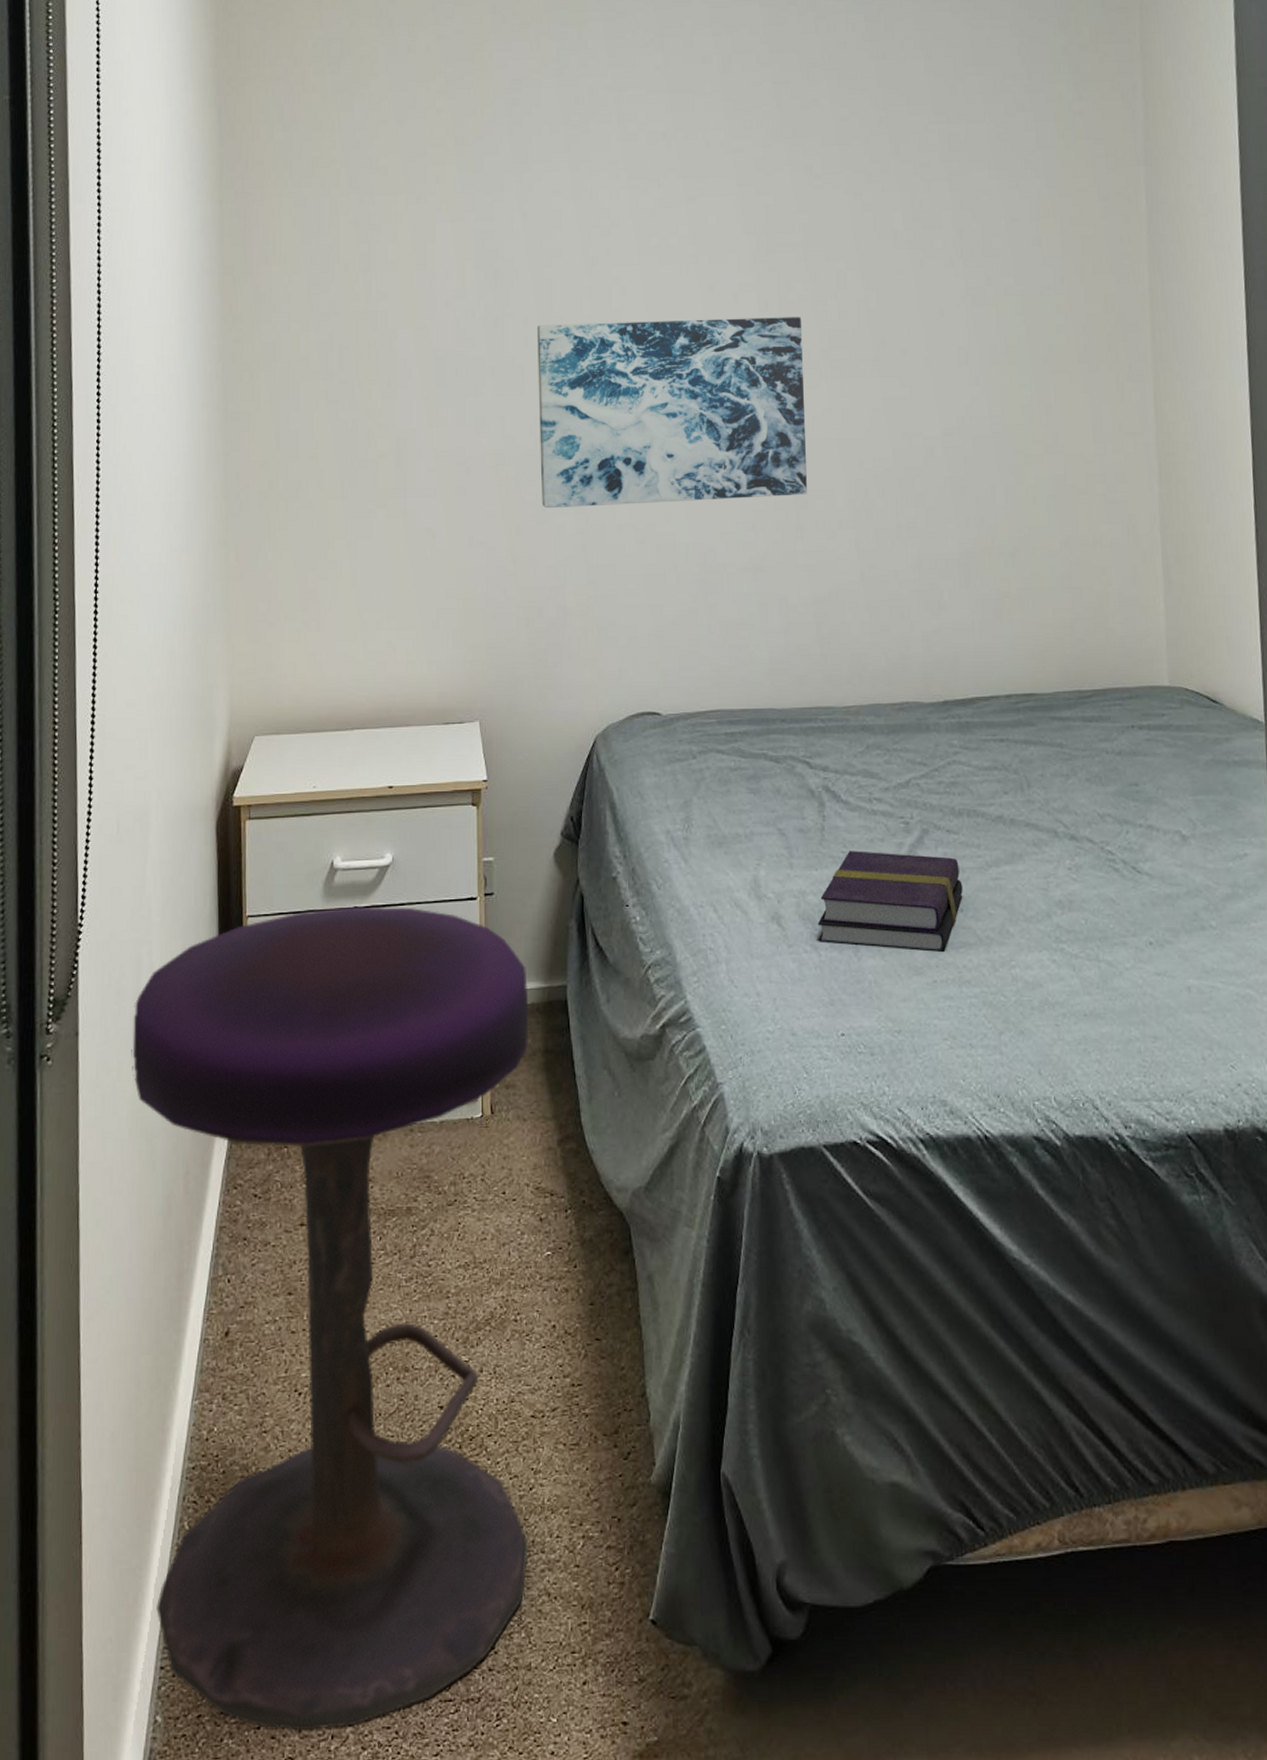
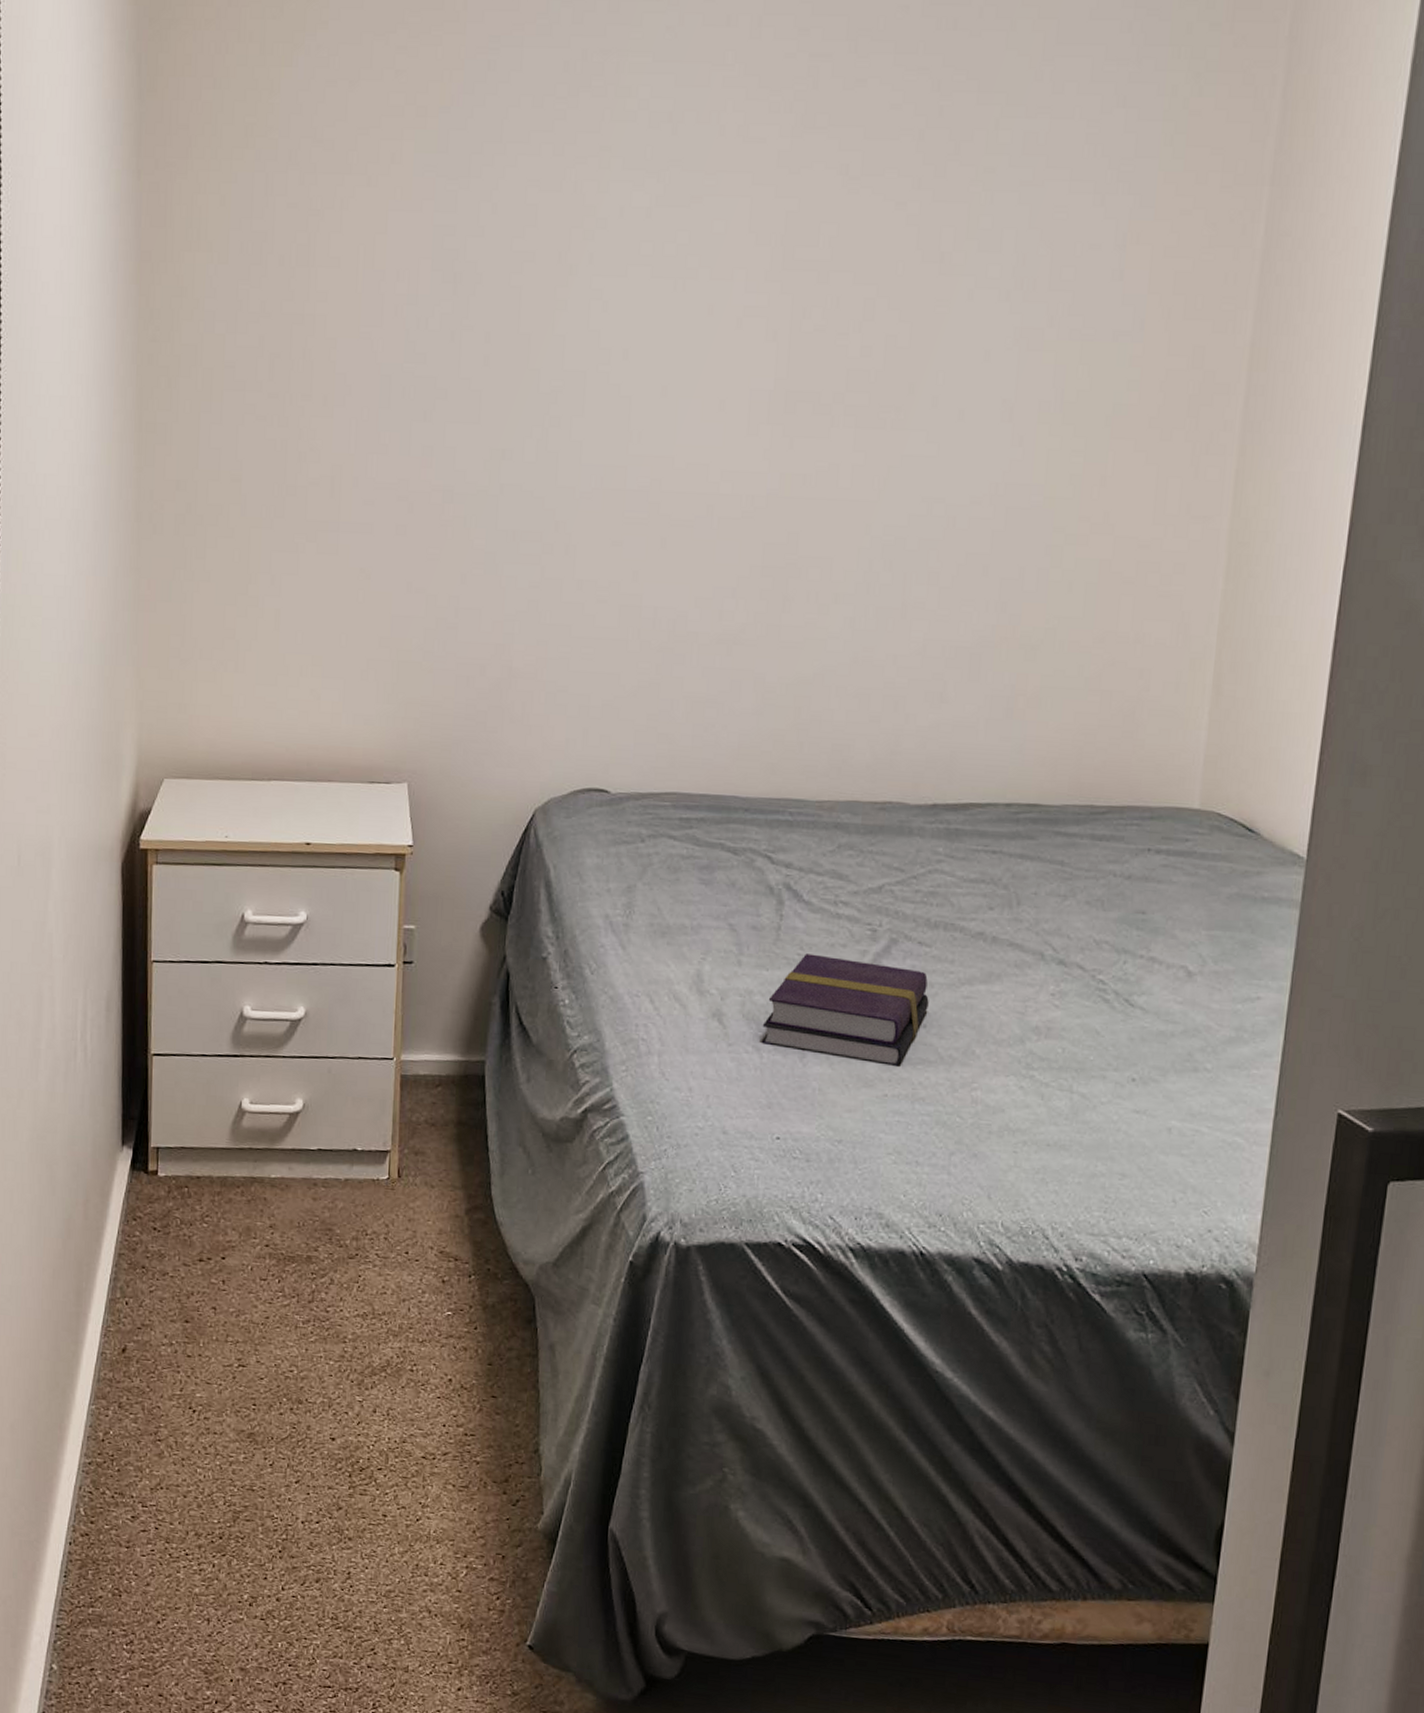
stool: present [131,906,529,1731] -> none [31,961,444,1696]
wall art: present [537,317,807,509] -> none [492,342,815,562]

